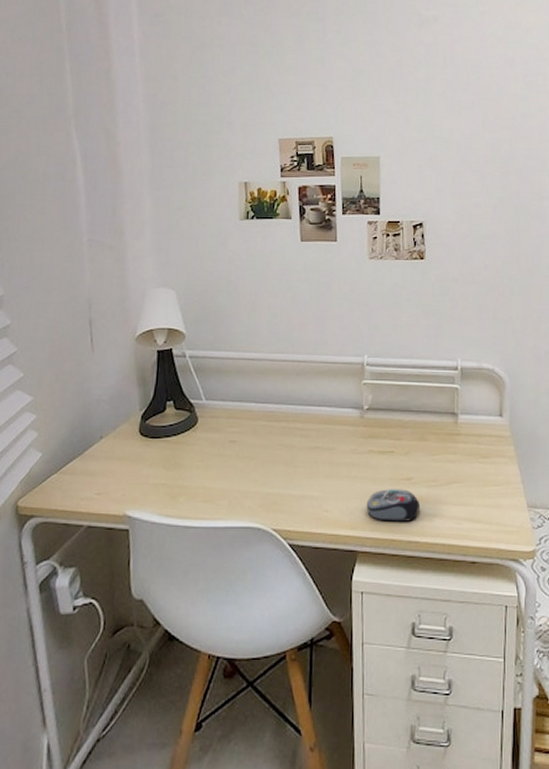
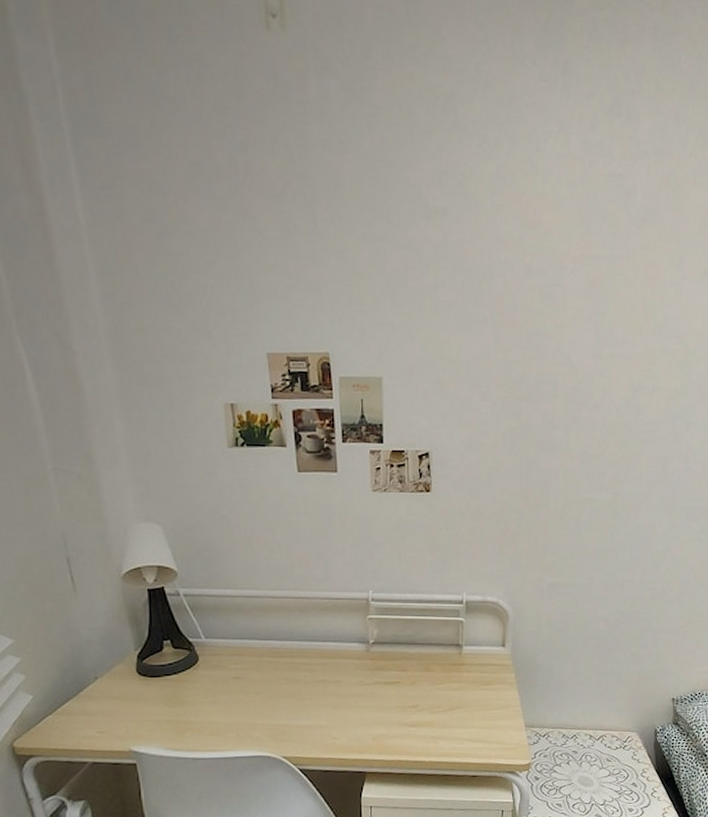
computer mouse: present [367,489,419,522] -> none [374,716,424,745]

